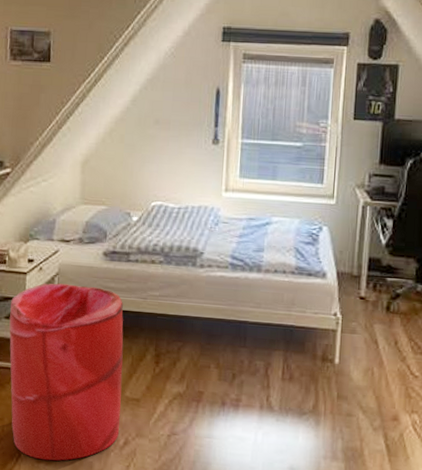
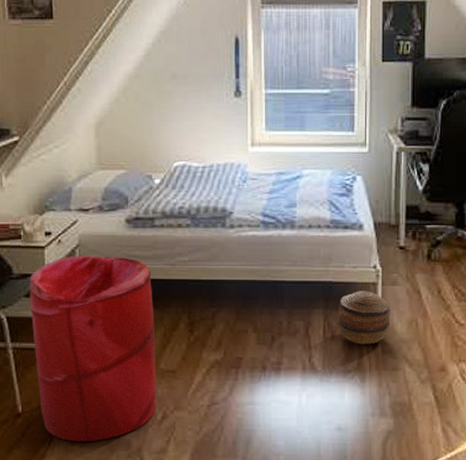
basket: none [296,336,348,389] -> present [338,291,390,345]

